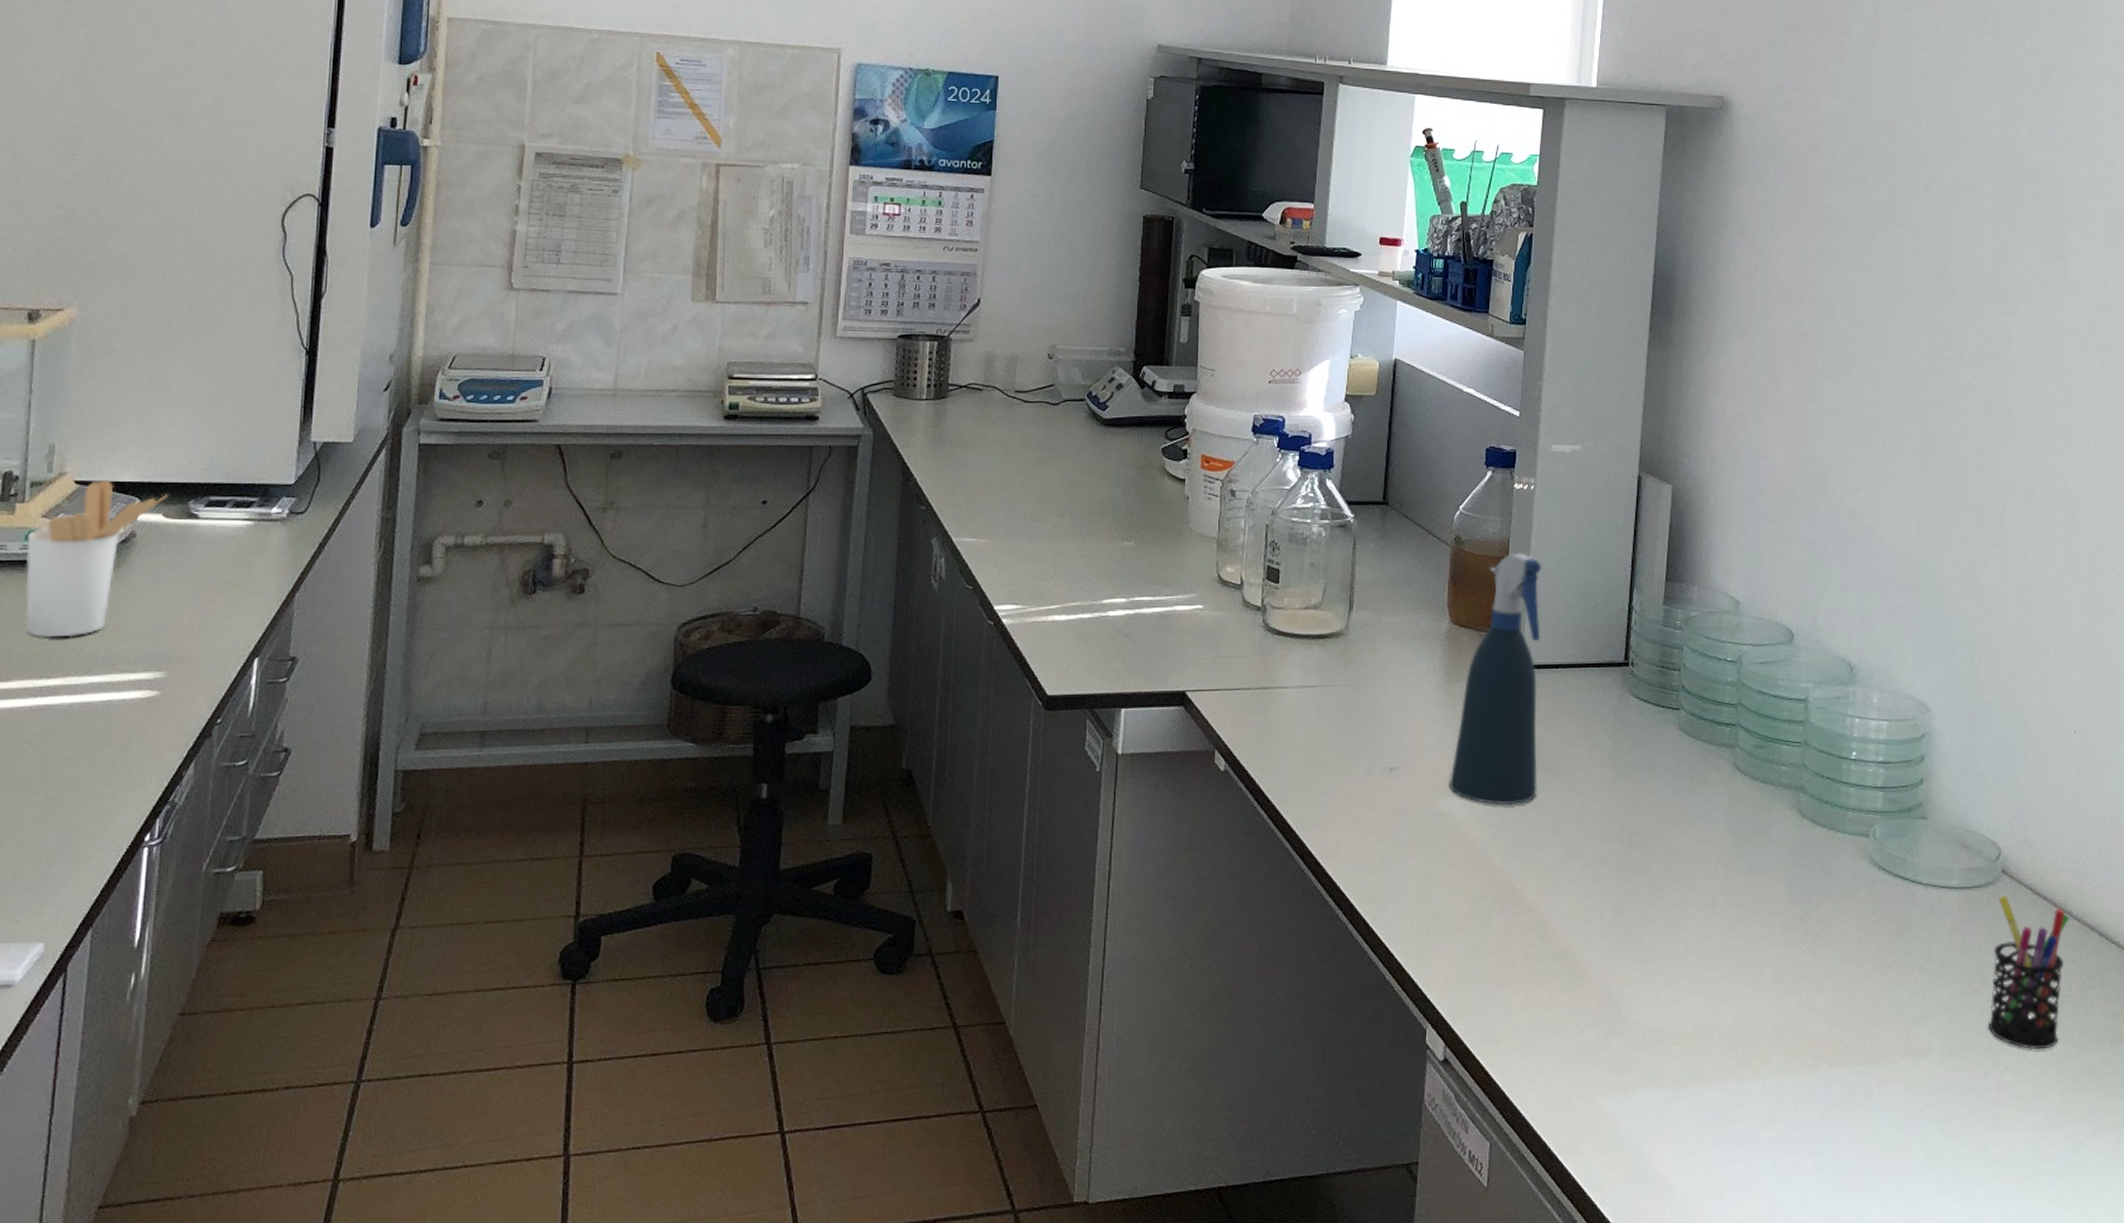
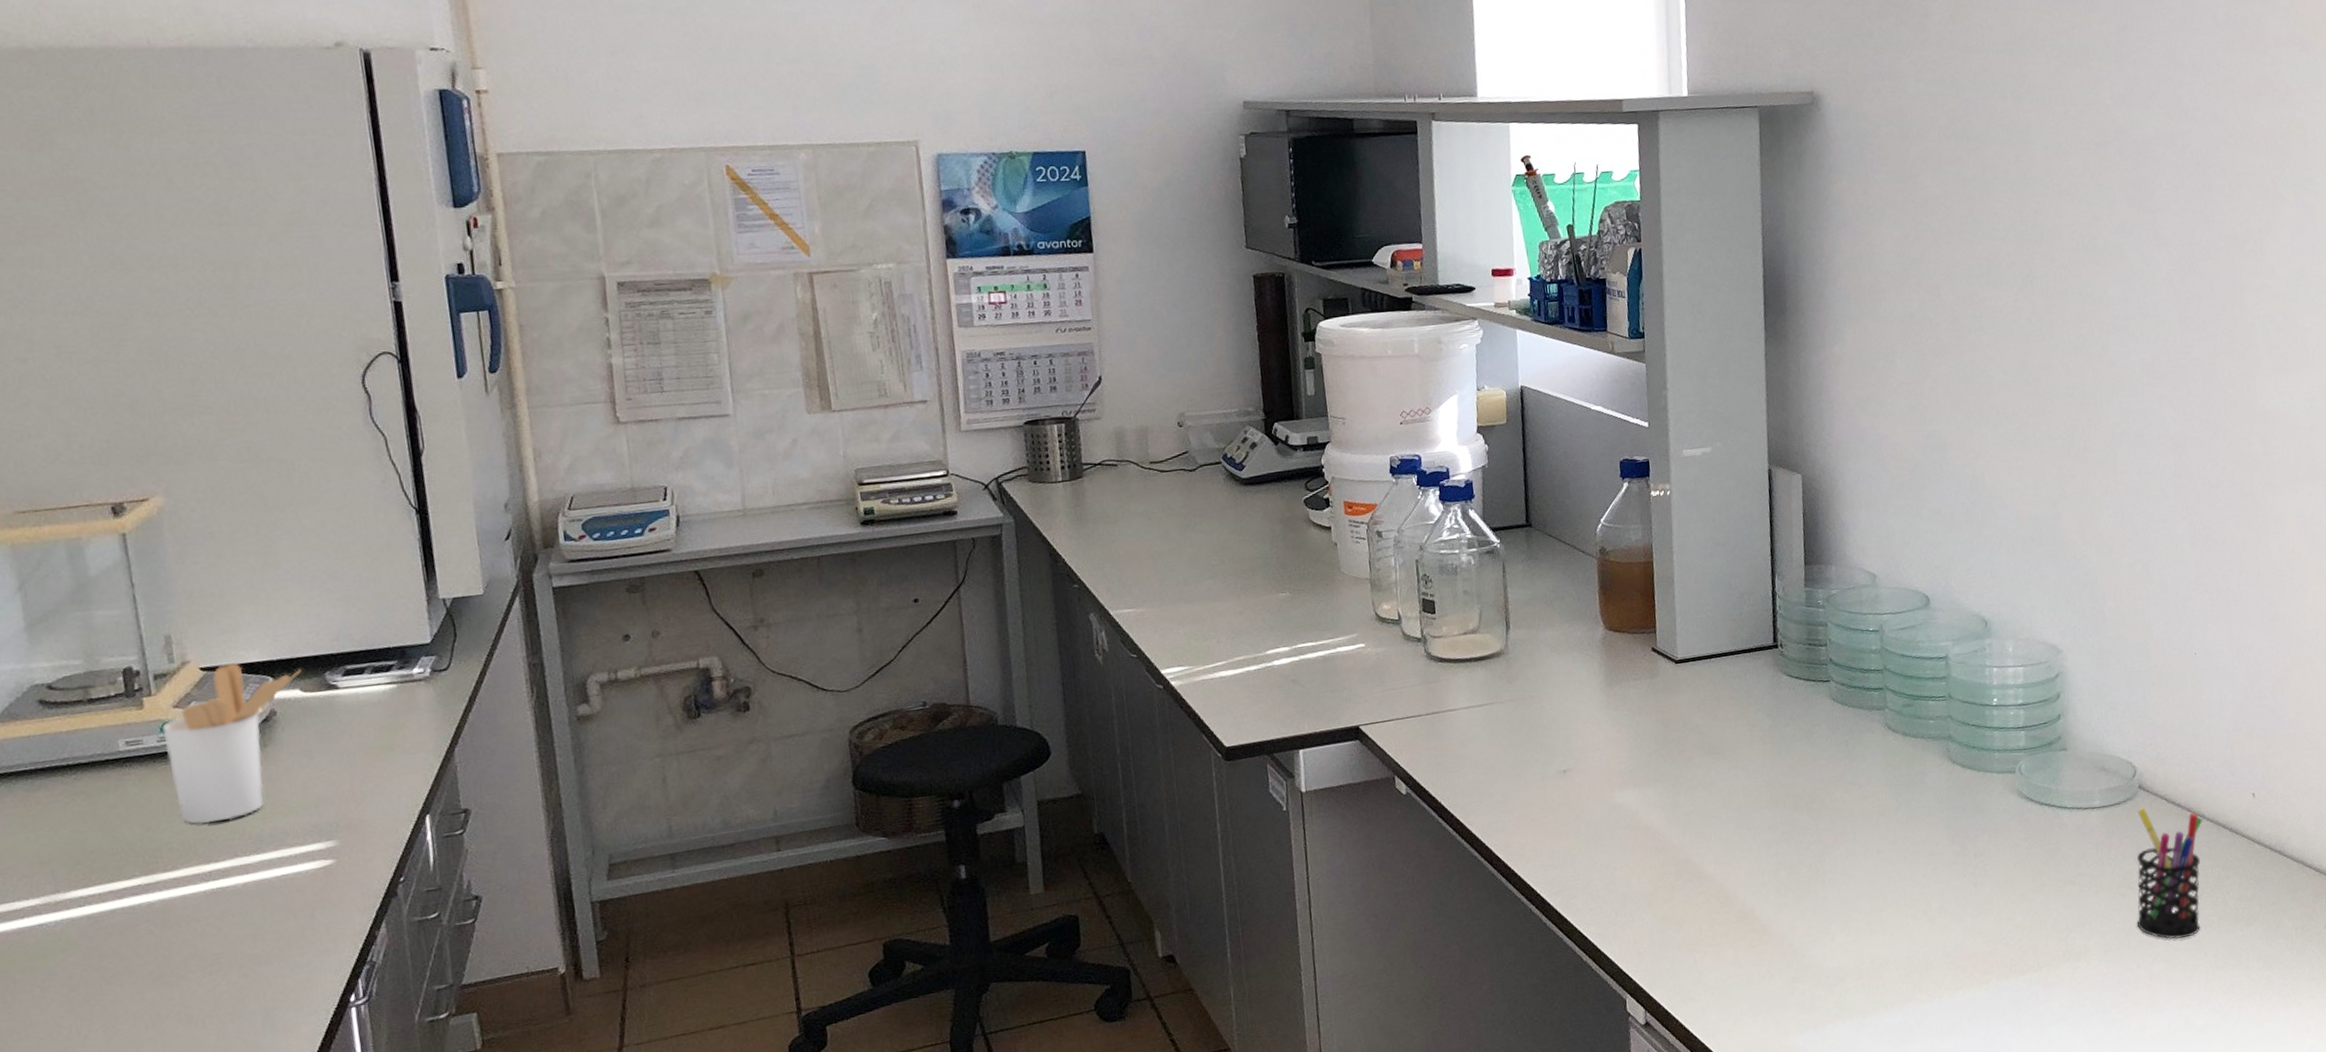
spray bottle: present [1448,553,1542,806] -> none [1620,556,1705,792]

